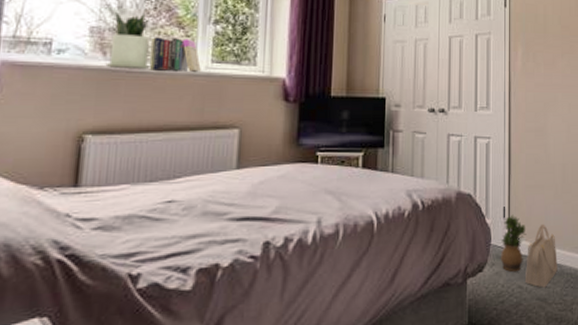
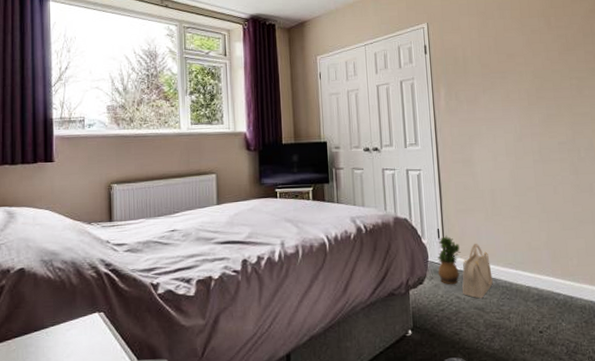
planter: present [105,11,151,70] -> none [120,92,150,135]
books: present [149,37,201,73] -> none [148,108,184,135]

